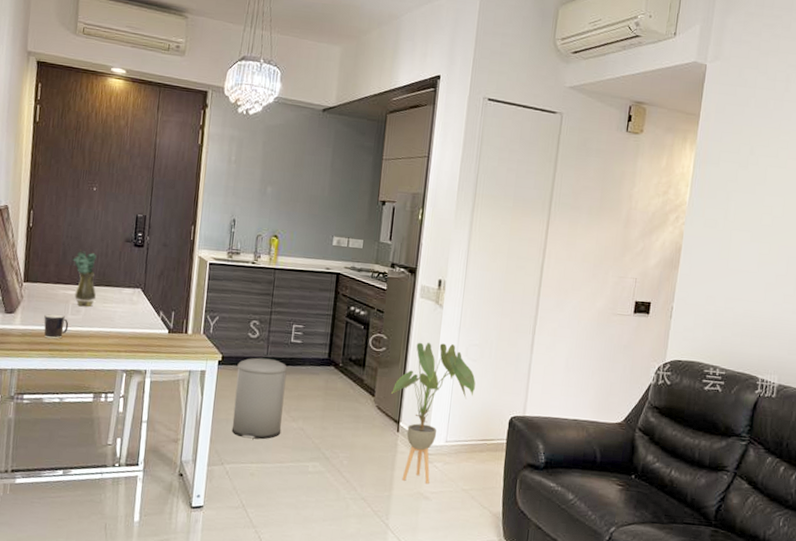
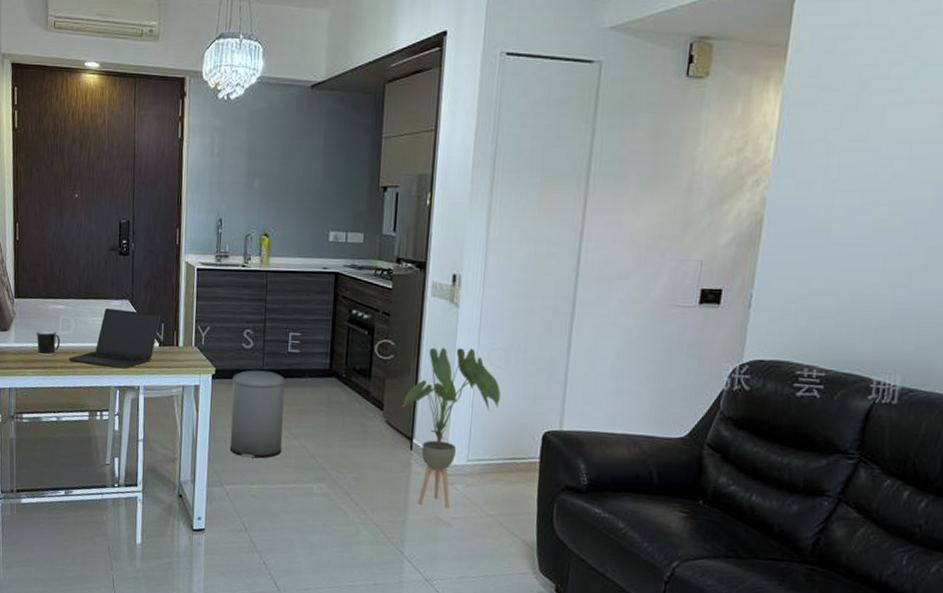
vase: present [73,249,97,308] -> none [60,261,86,322]
laptop: none [75,295,171,354] -> present [68,307,160,369]

